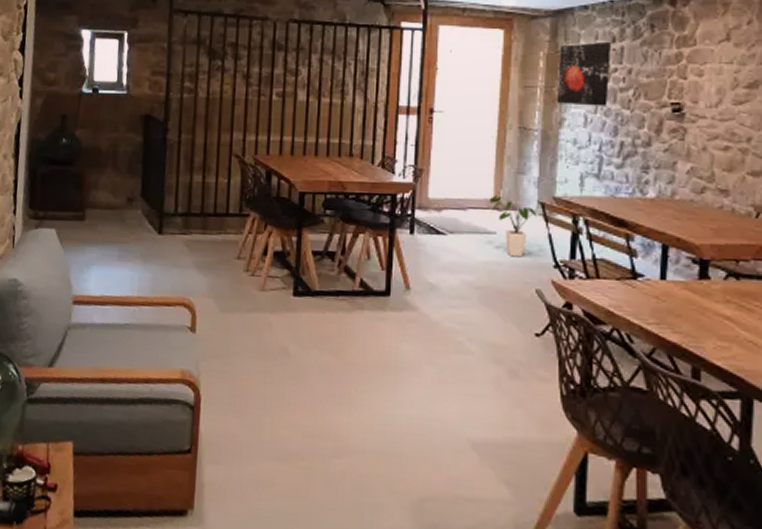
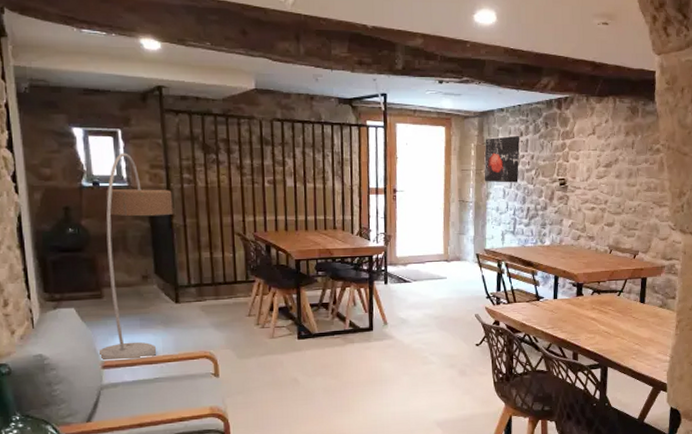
floor lamp: none [72,57,171,298] -> present [98,153,173,359]
house plant: present [489,195,544,258] -> none [440,251,479,294]

